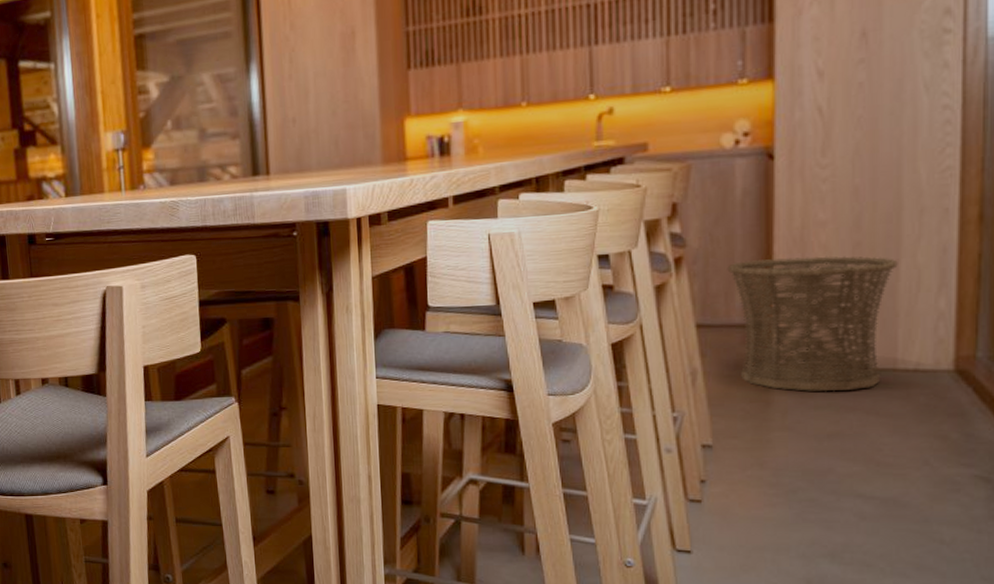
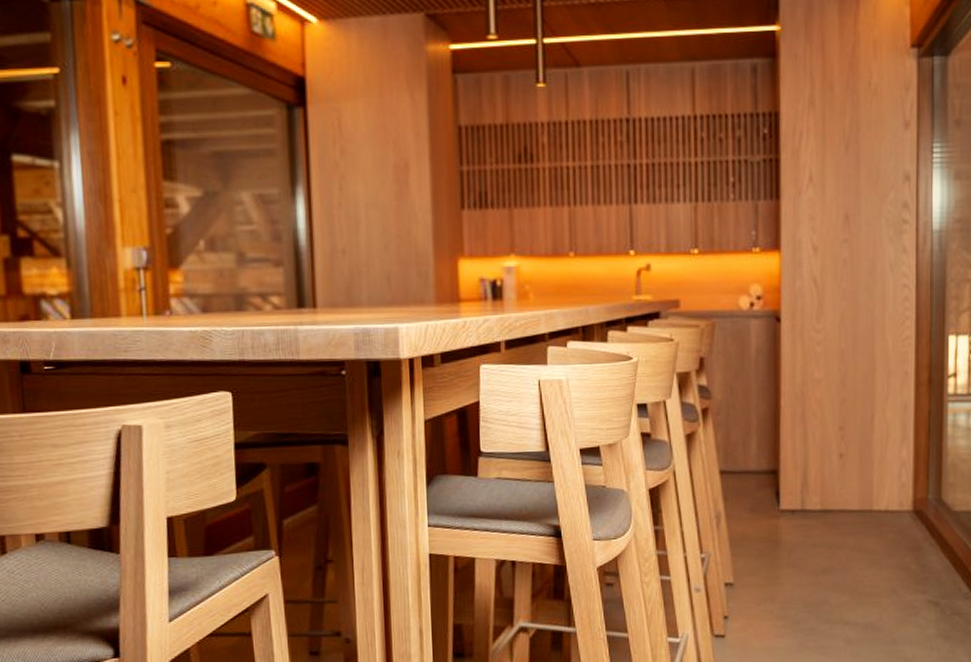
basket: present [727,256,898,392] -> none [744,410,873,532]

